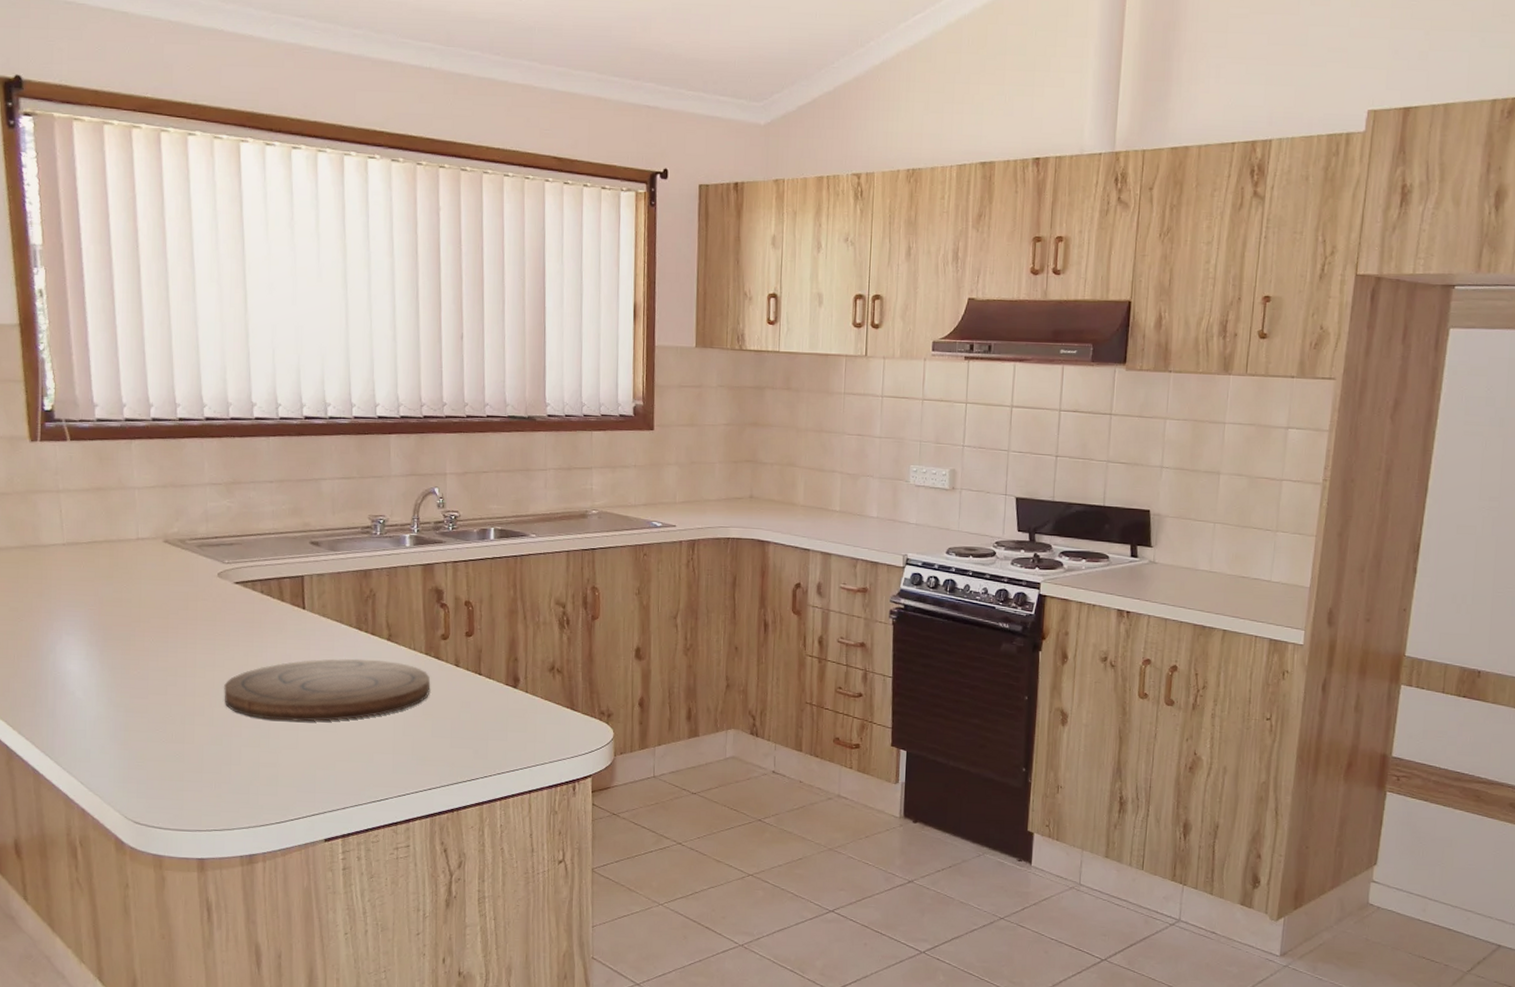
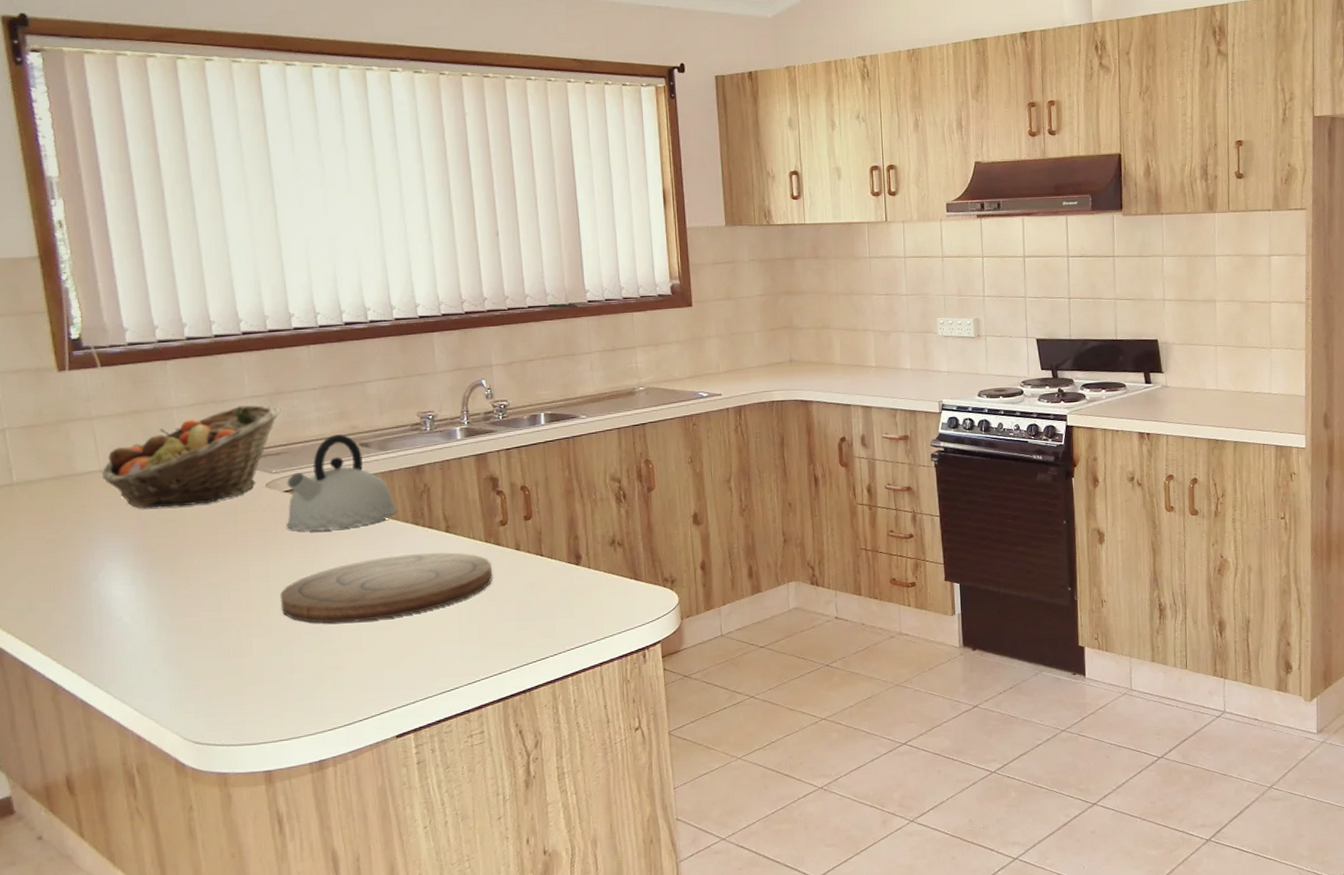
fruit basket: none [64,491,237,588] -> present [101,404,281,509]
kettle: none [234,530,342,627] -> present [286,434,398,532]

